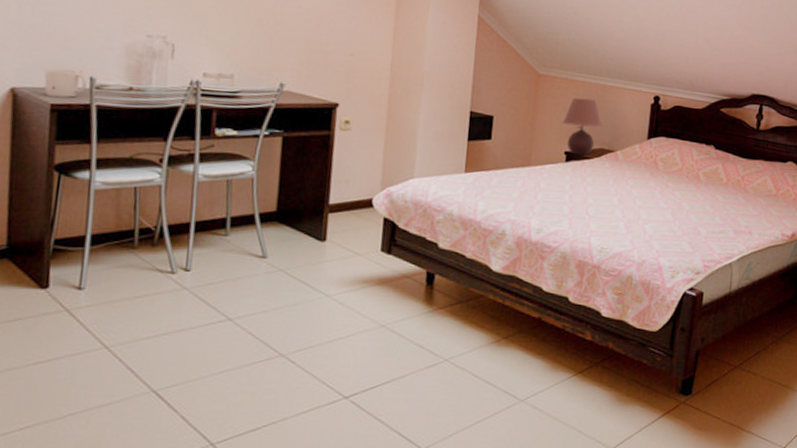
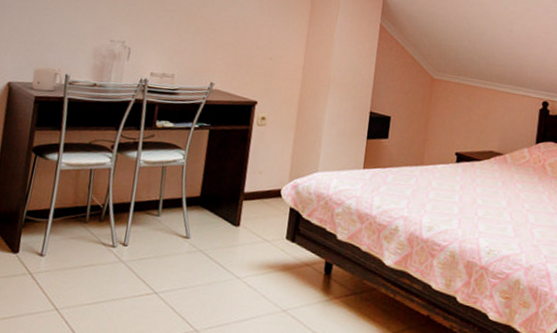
table lamp: present [561,97,604,154] -> none [453,101,493,156]

